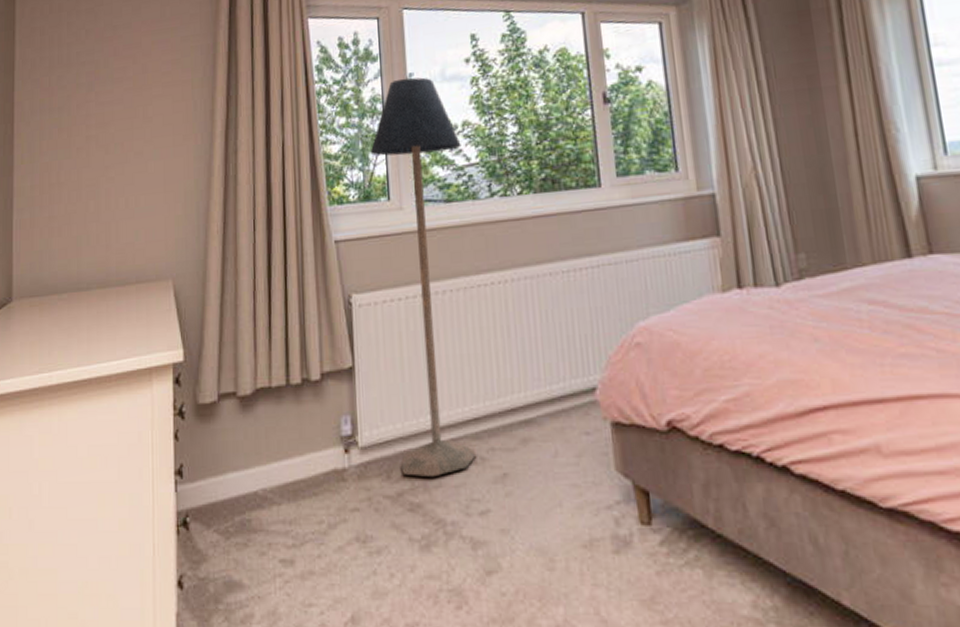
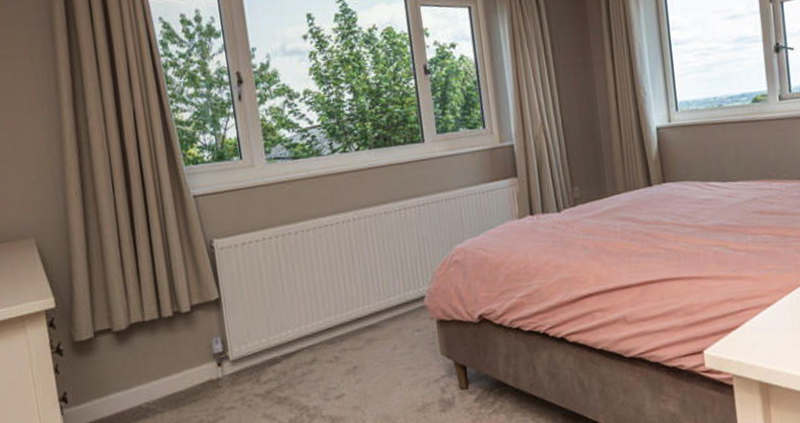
floor lamp: present [370,77,477,478] -> none [220,51,331,377]

